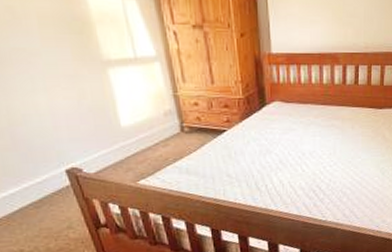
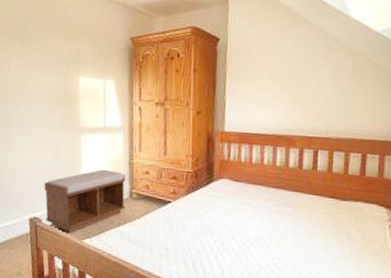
bench: none [74,105,179,177] -> present [44,169,126,233]

